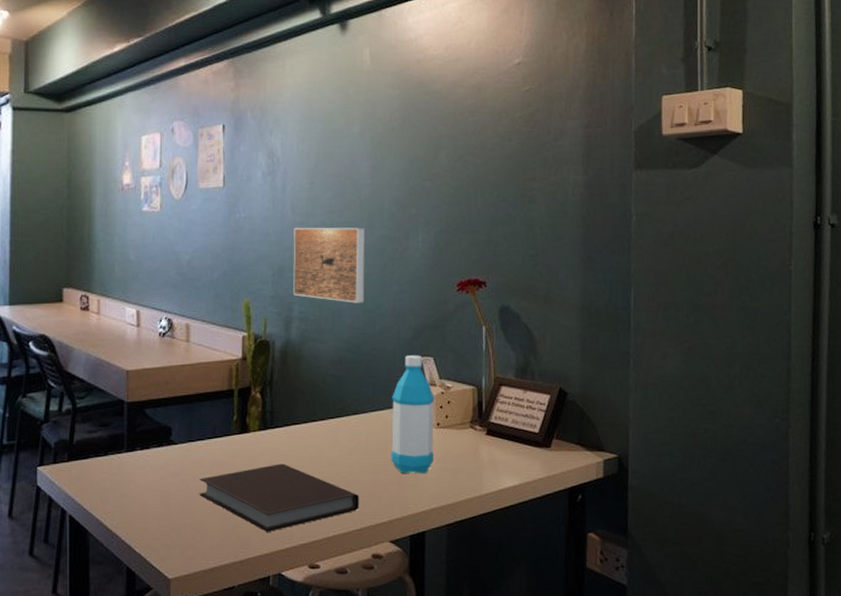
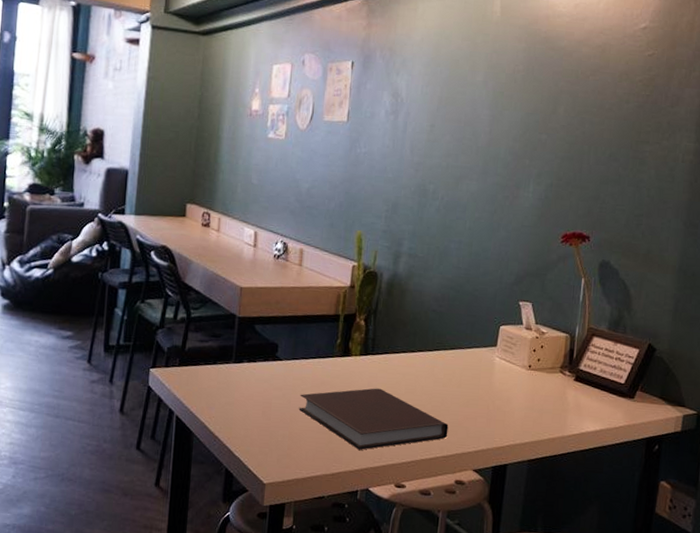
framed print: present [293,227,366,303] -> none [404,167,480,245]
water bottle: present [390,355,435,474] -> none [481,299,529,411]

